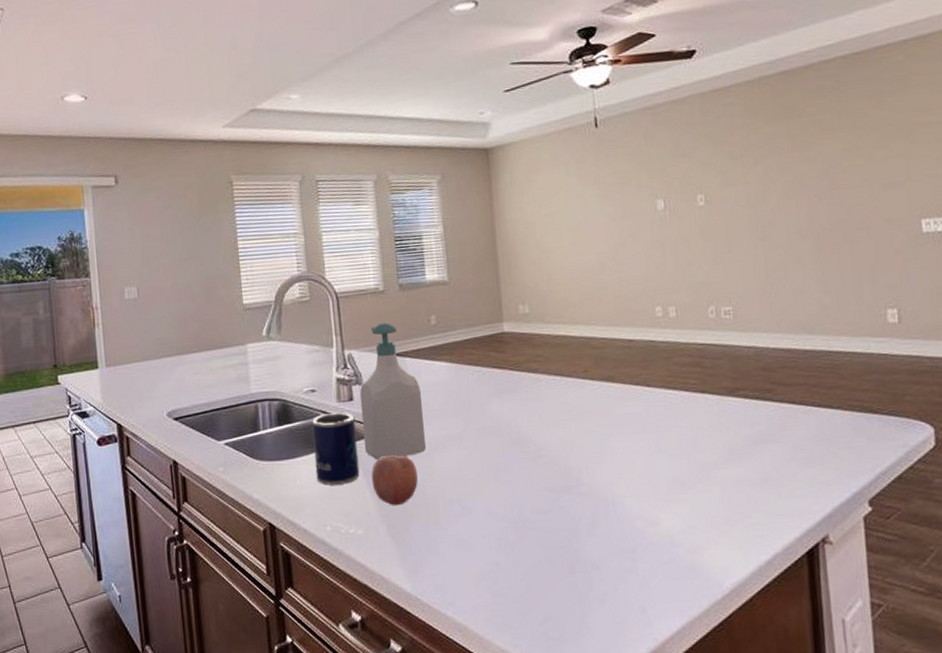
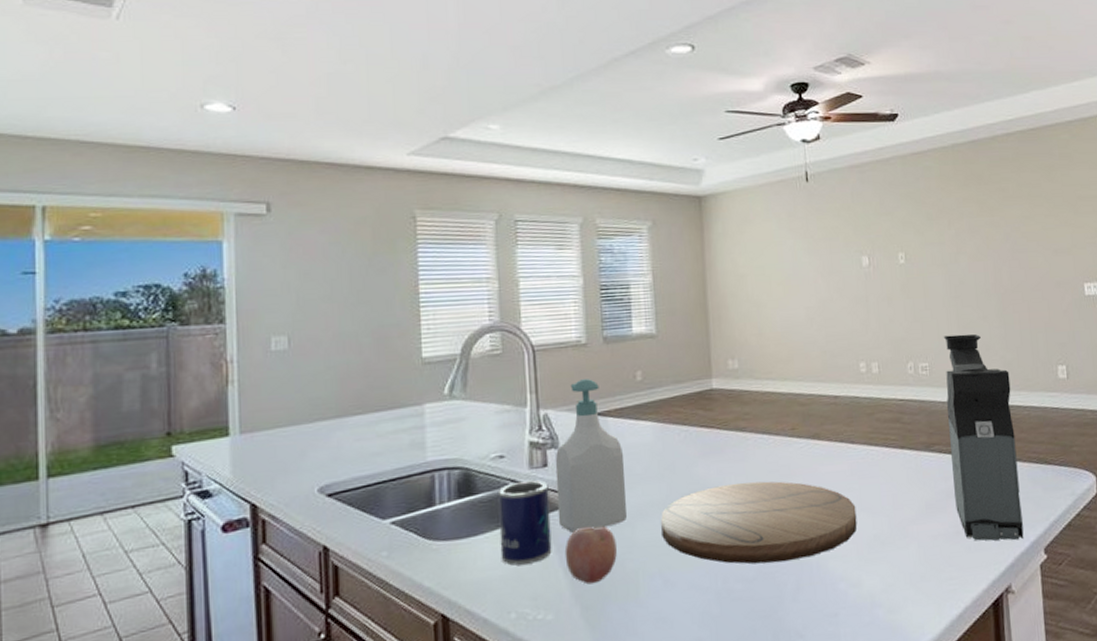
cutting board: none [457,420,655,498] -> present [661,481,857,564]
coffee maker: none [748,276,844,491] -> present [943,334,1024,541]

